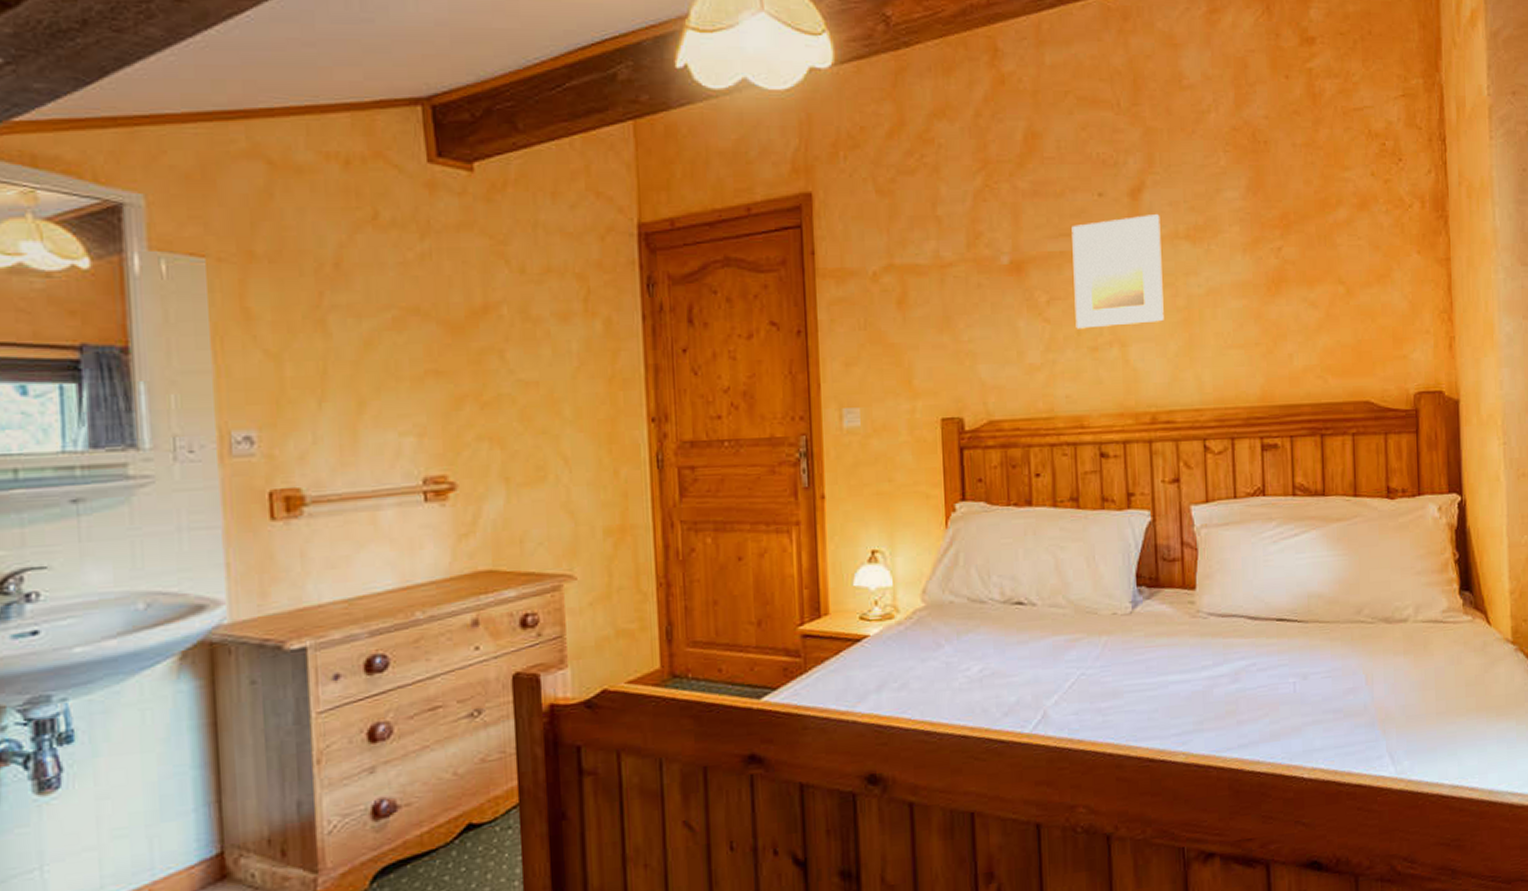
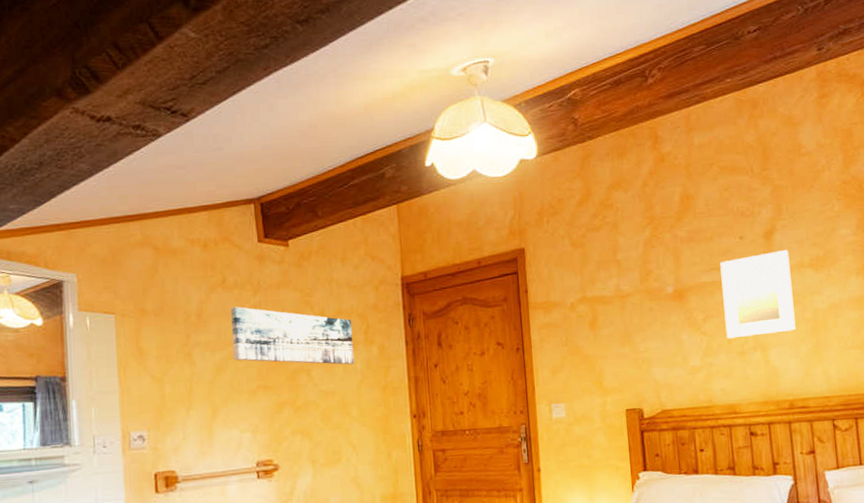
wall art: none [385,255,569,345] -> present [230,306,355,365]

